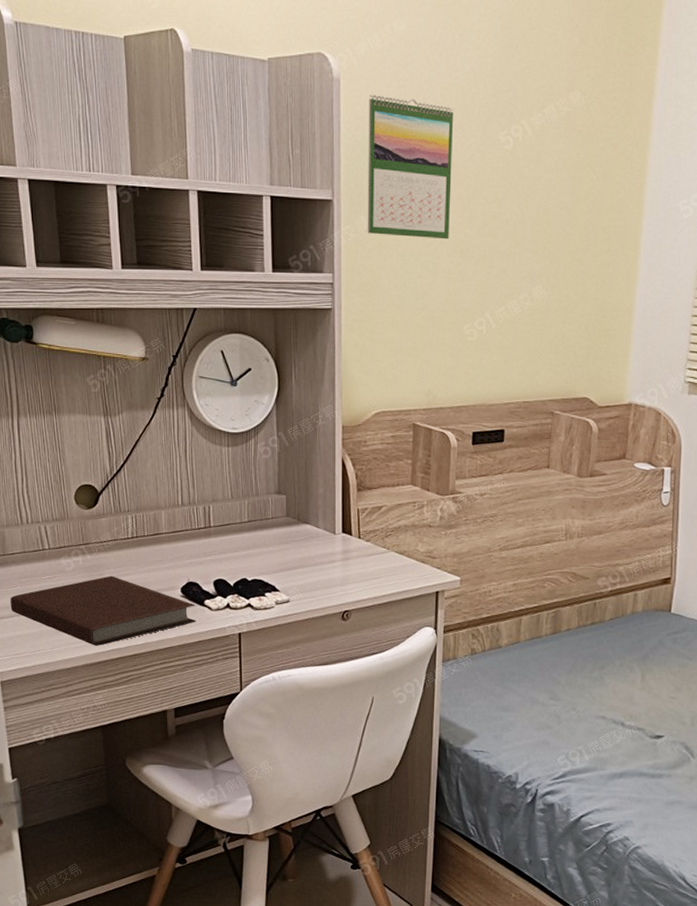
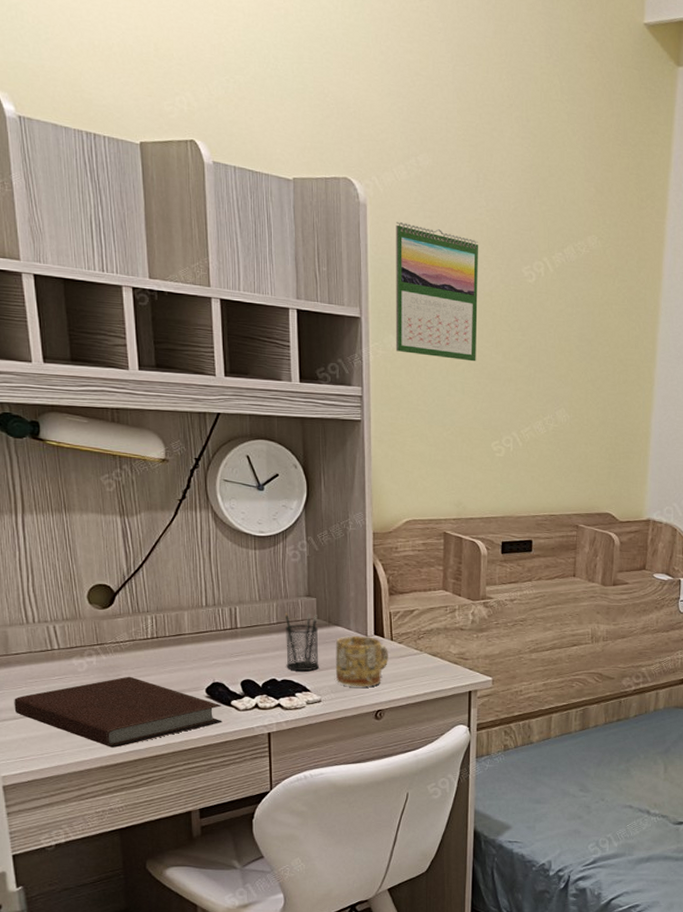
pencil holder: none [255,510,288,570] -> present [285,612,319,671]
mug: none [304,534,356,587] -> present [335,636,388,687]

